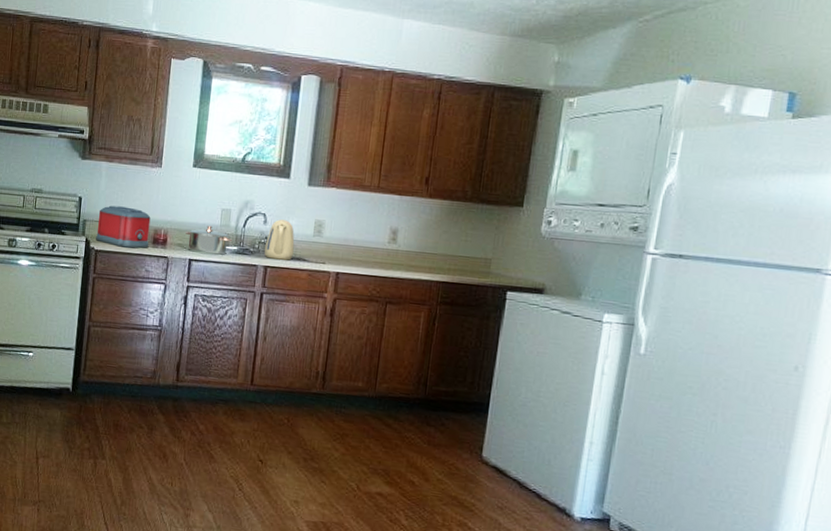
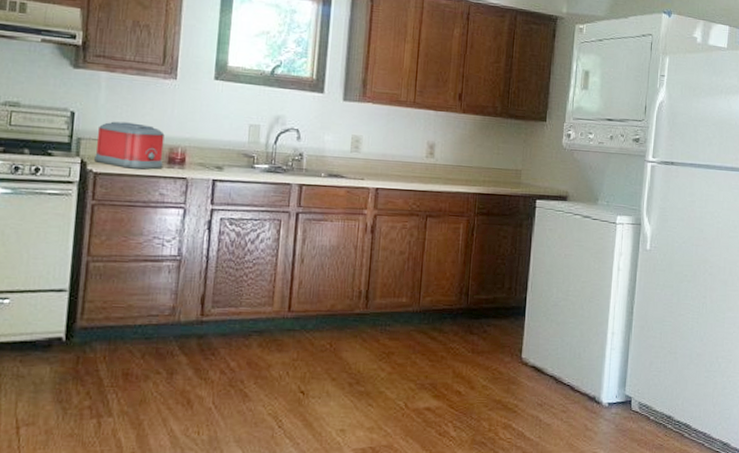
cooking pot: present [185,225,233,256] -> none [208,142,263,175]
kettle: present [264,219,295,261] -> none [298,135,331,178]

